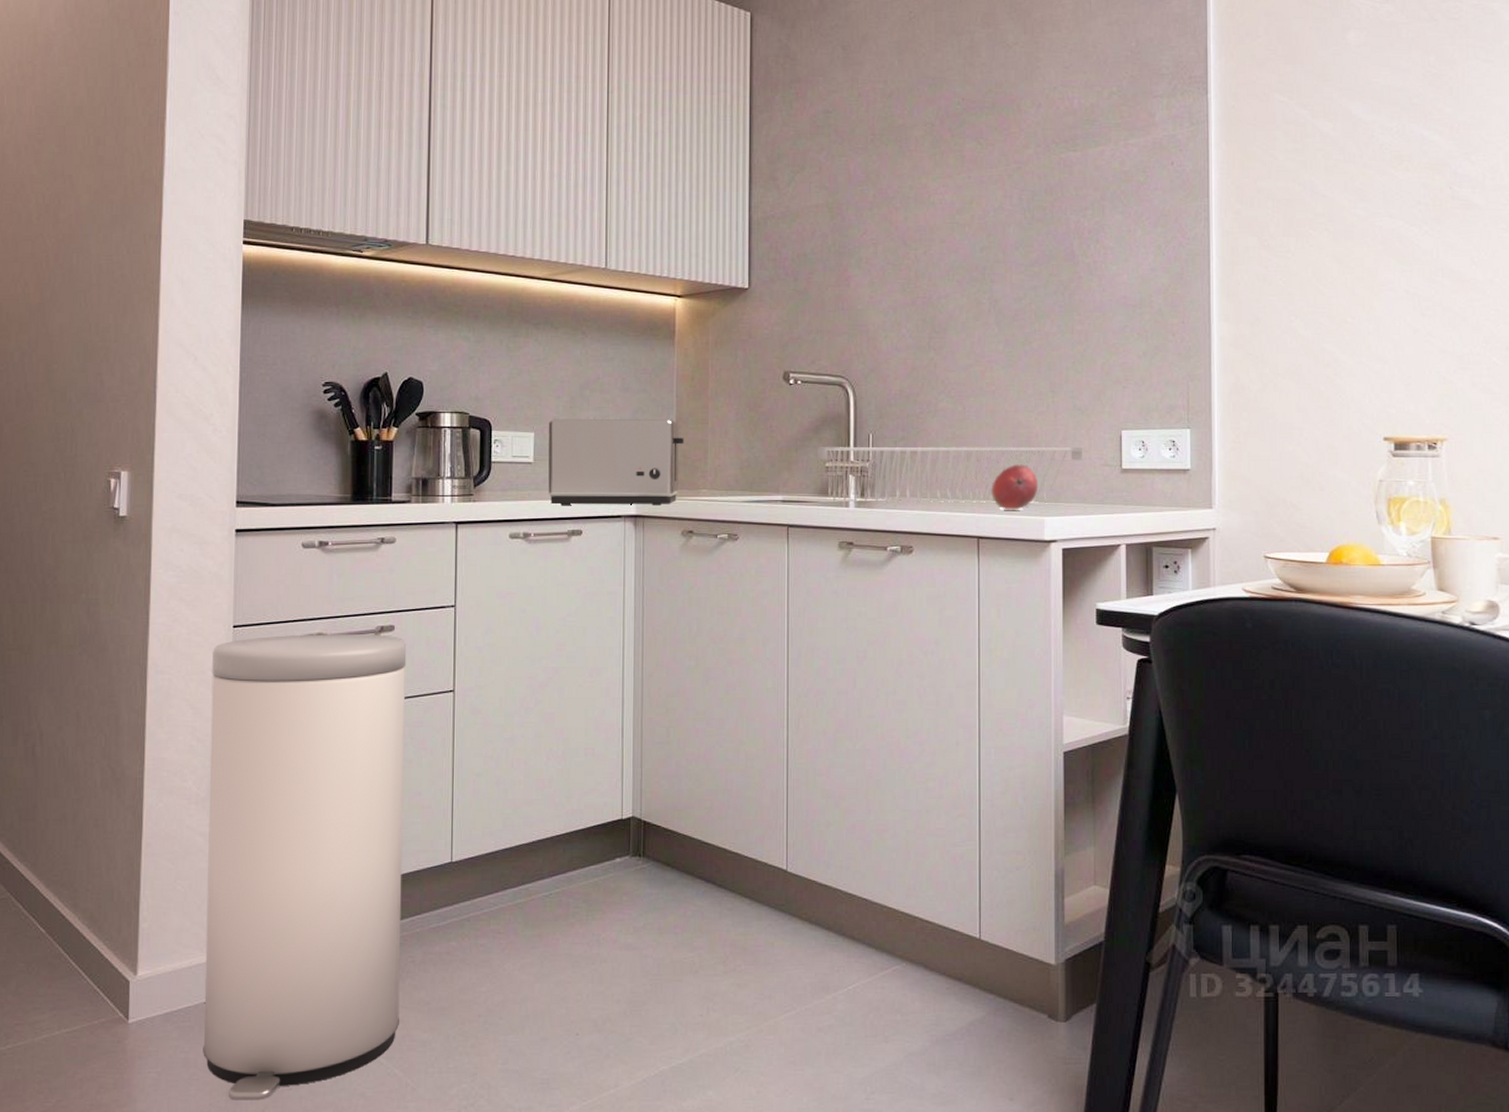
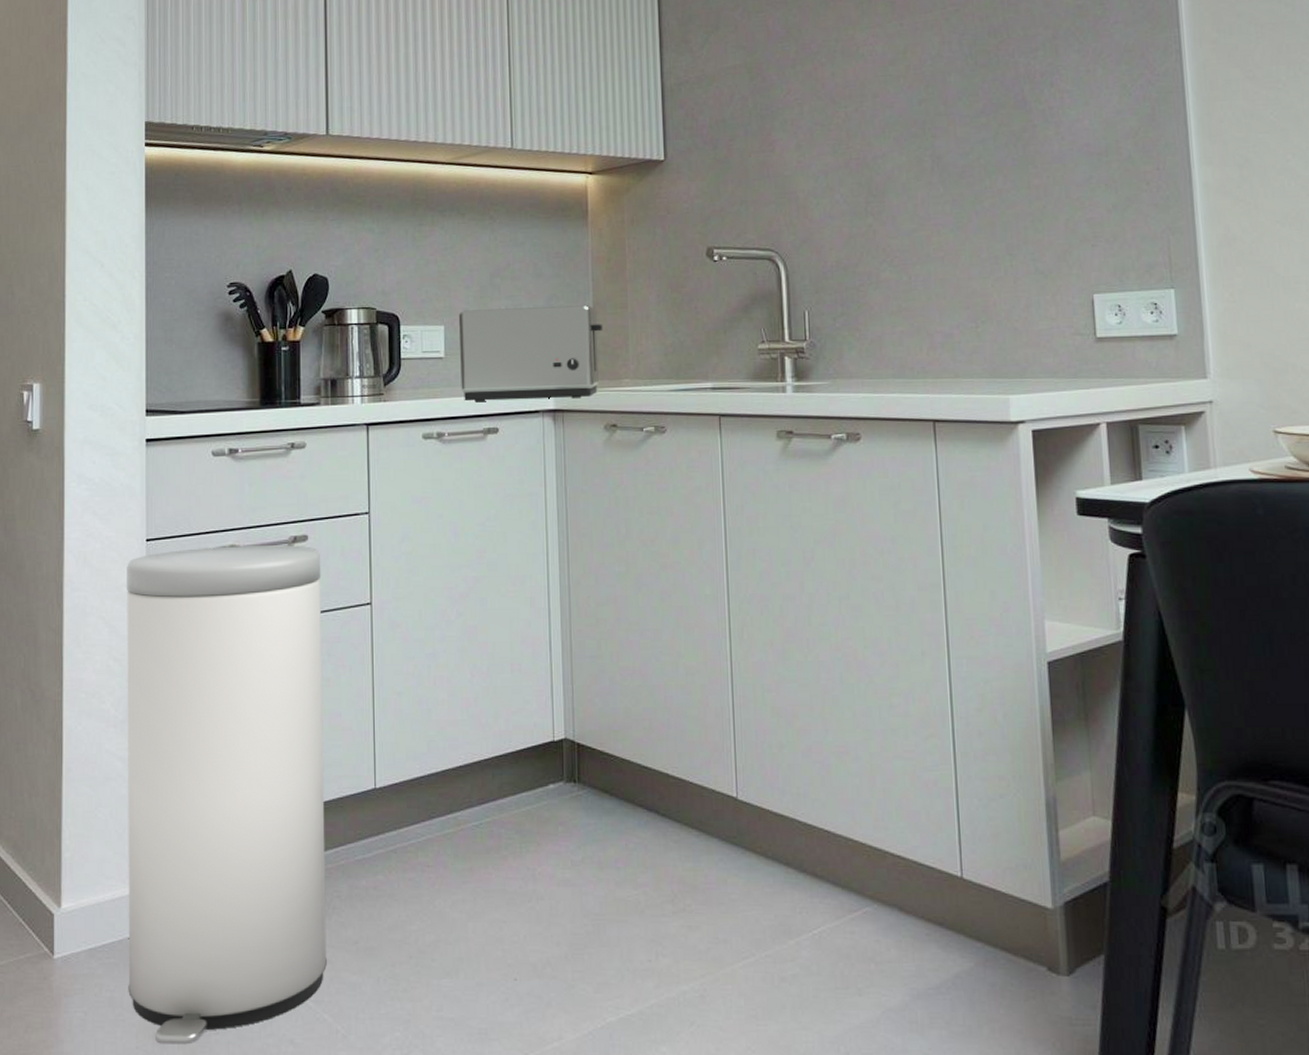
dish rack: present [817,446,1084,503] -> none [748,315,1051,388]
fruit: present [992,464,1038,510] -> none [946,337,1000,389]

